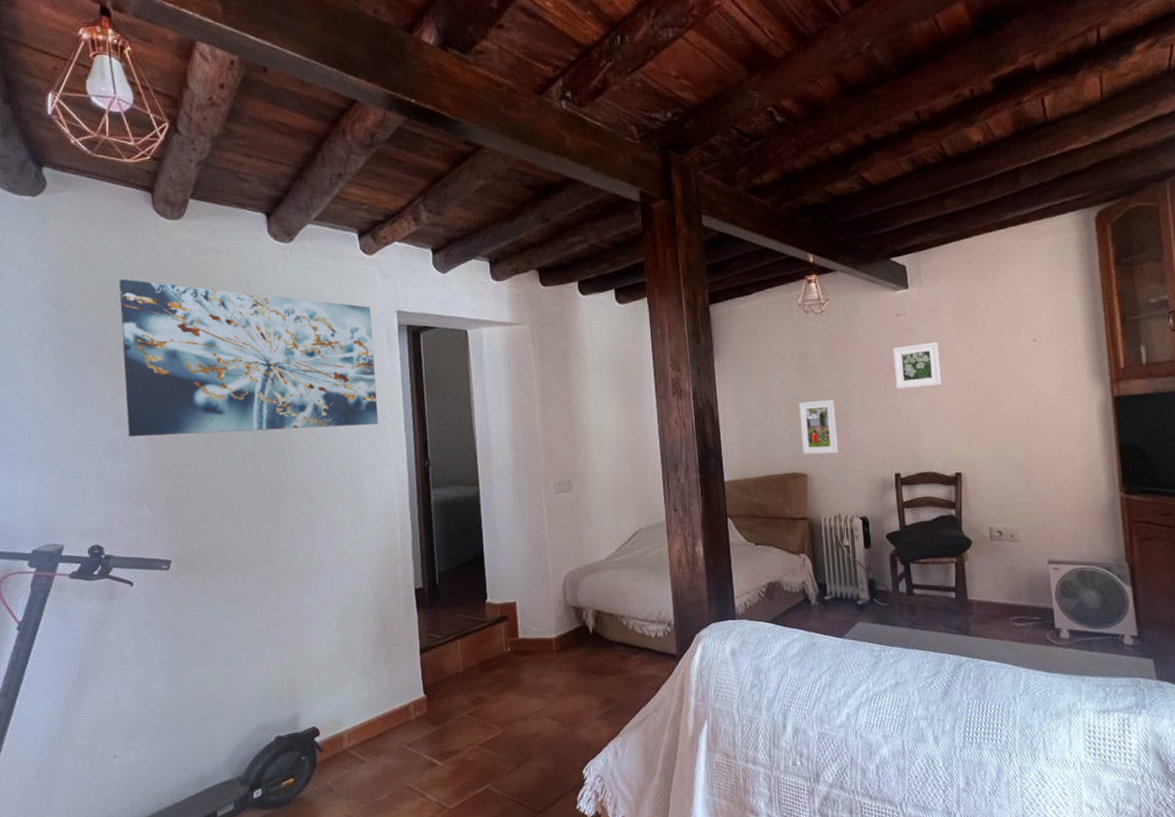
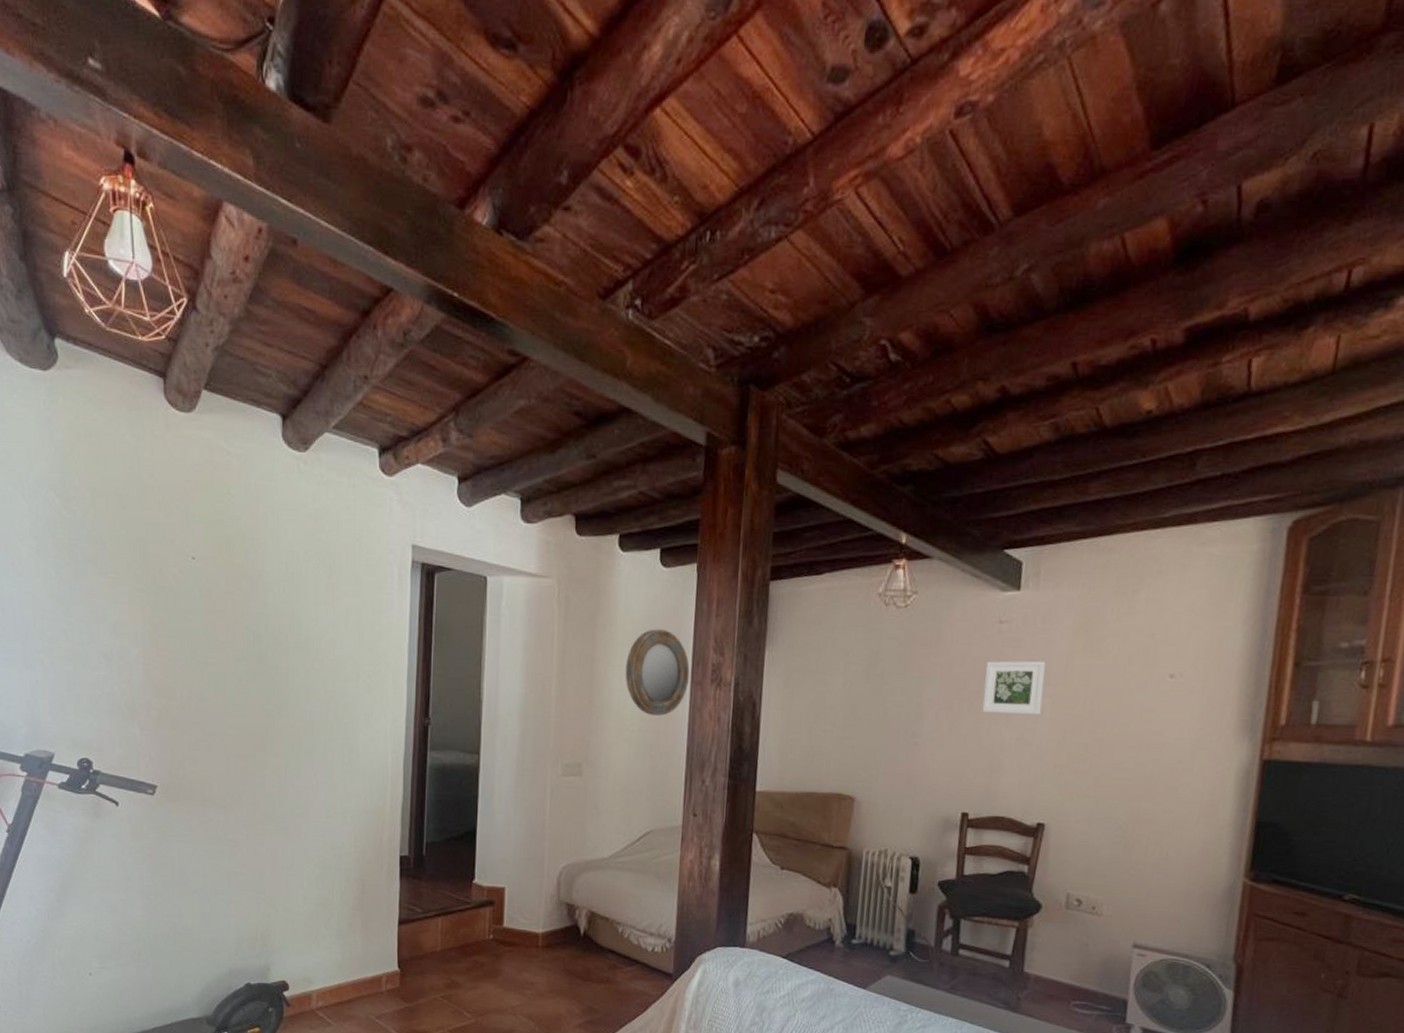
wall art: present [119,278,379,437] -> none [123,473,384,671]
home mirror: none [598,355,654,430] -> present [625,629,690,716]
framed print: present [799,399,838,455] -> none [853,712,903,779]

